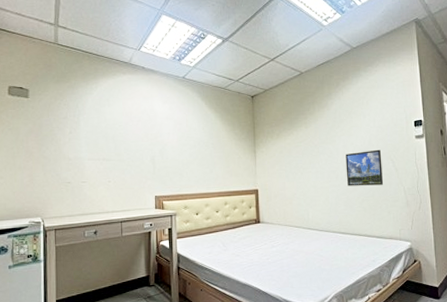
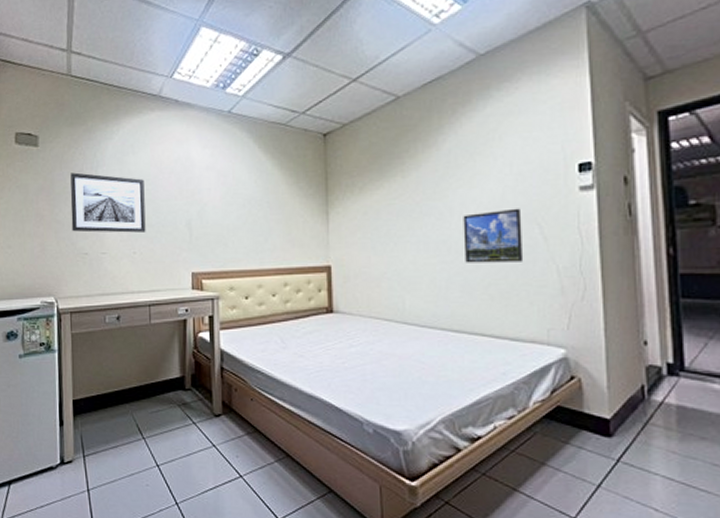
wall art: none [56,119,119,166] -> present [70,172,146,233]

